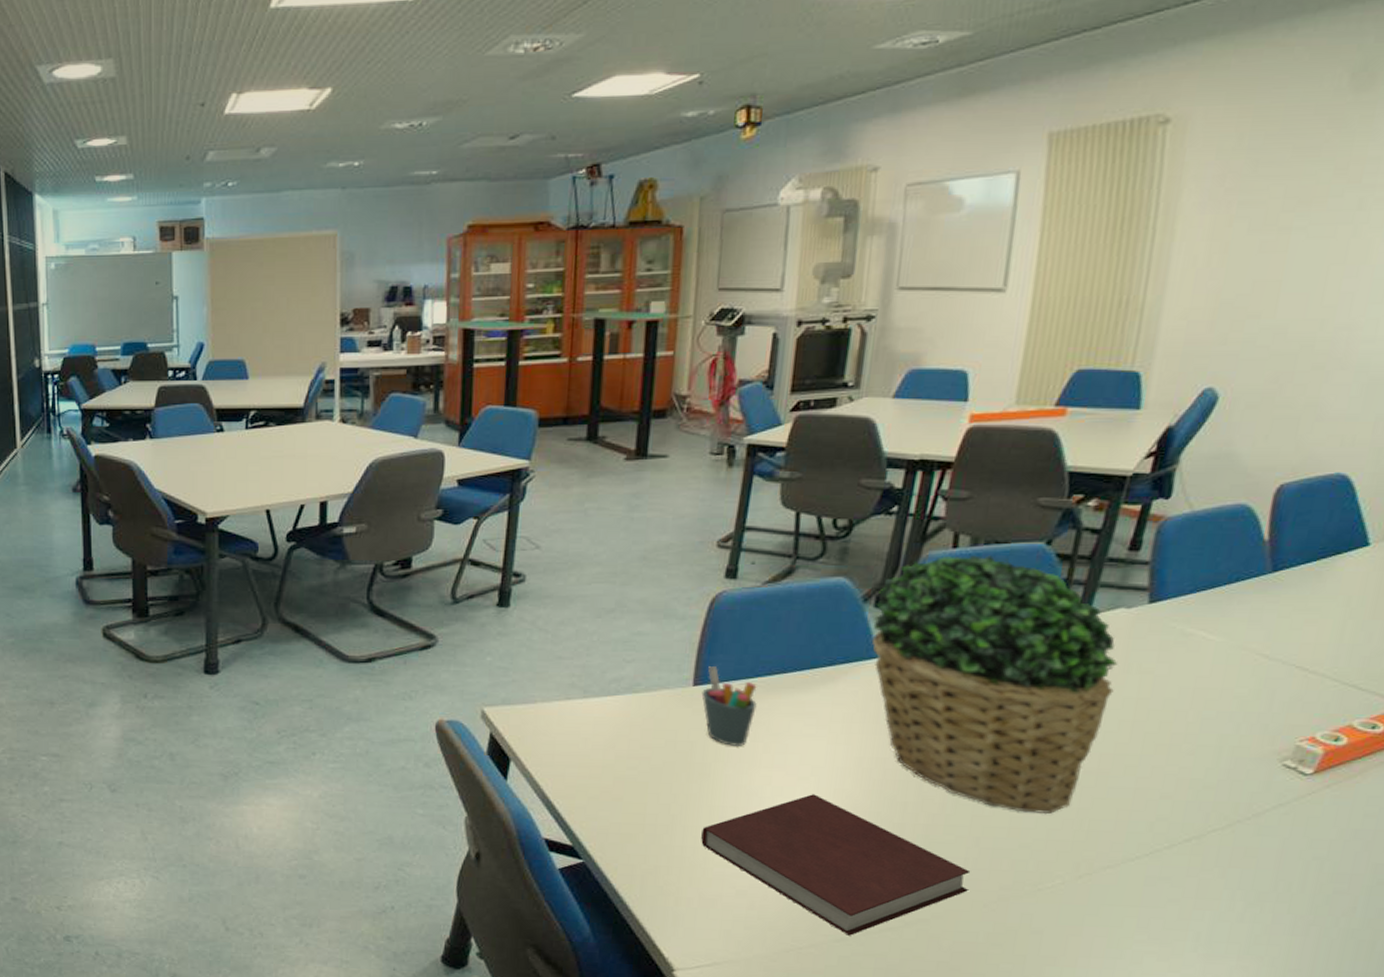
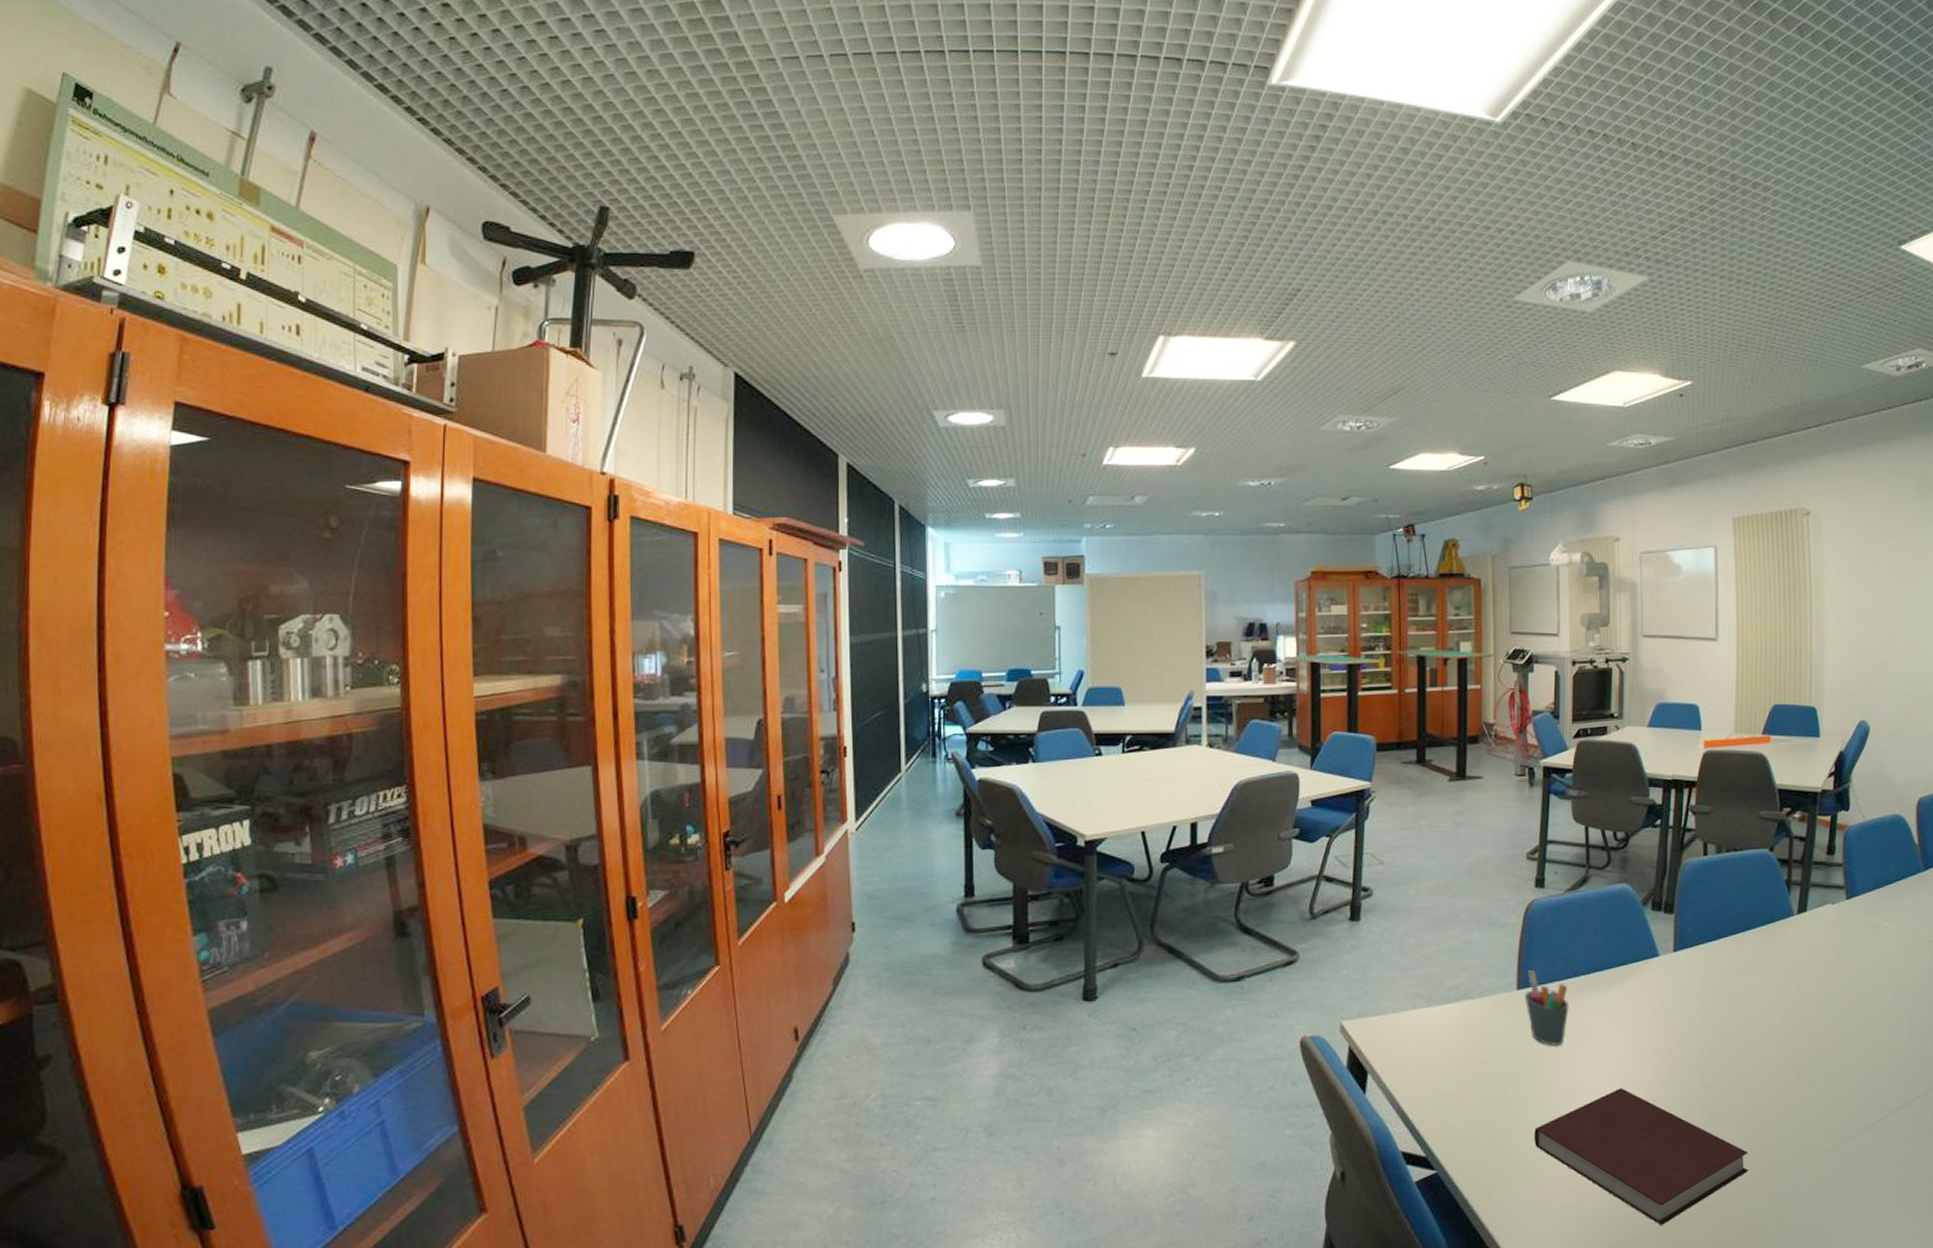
potted plant: present [871,555,1118,815] -> none [1652,861,1832,1093]

